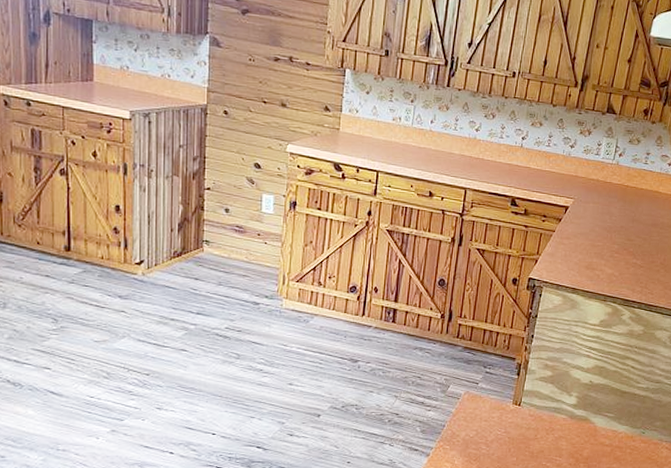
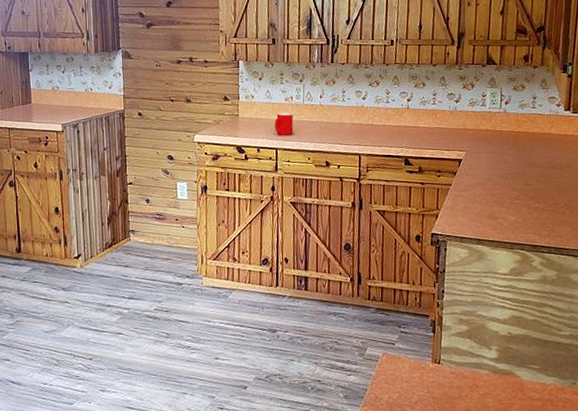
cup: none [378,132,400,158] -> present [274,112,294,135]

